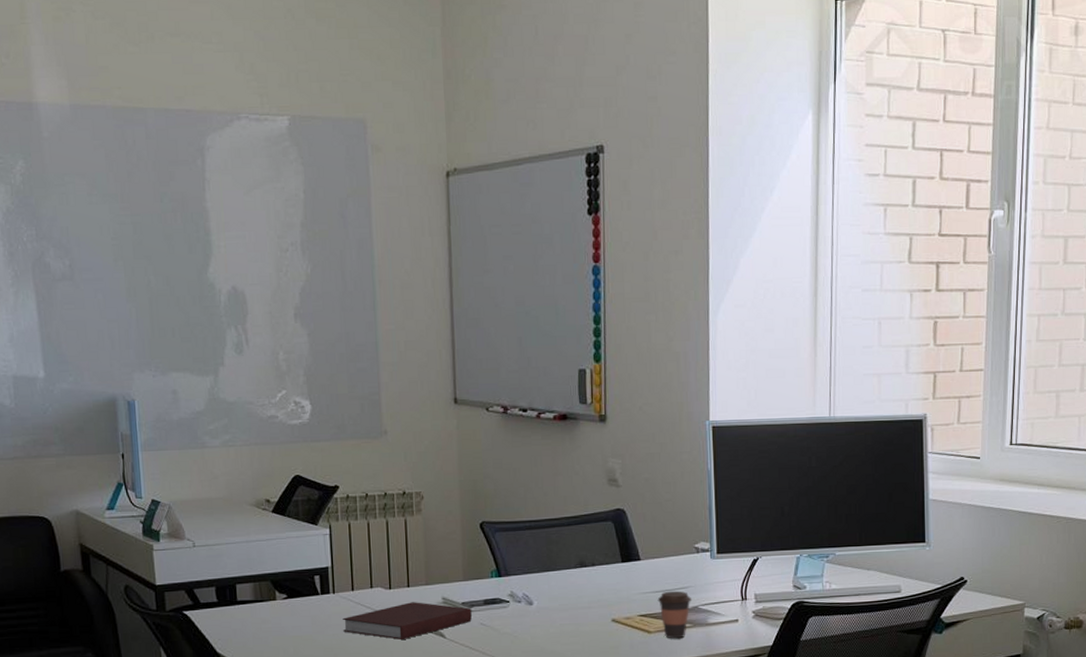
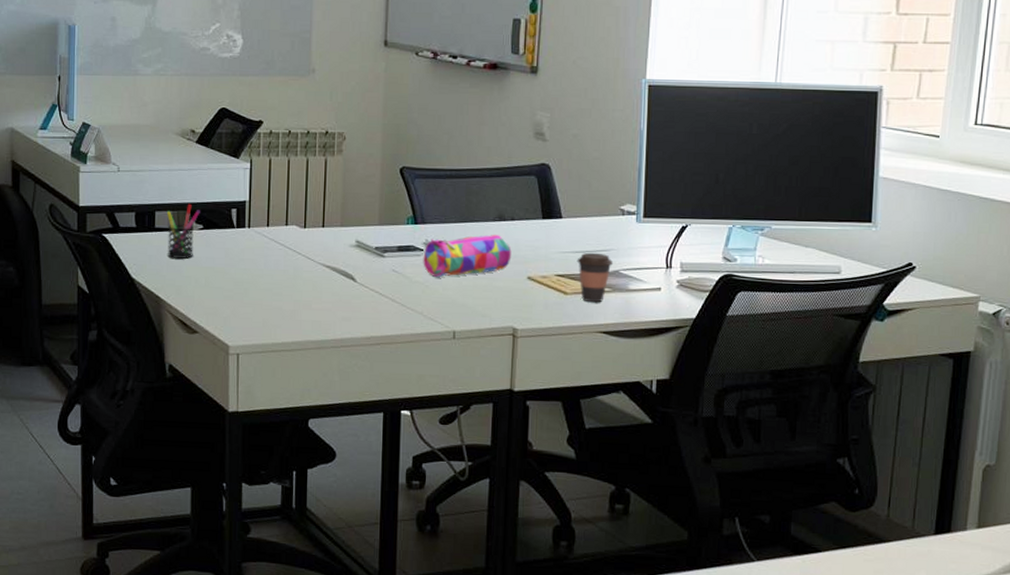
pen holder: none [247,573,283,630] -> present [166,203,200,259]
notebook: present [343,602,472,640] -> none [255,242,384,280]
pencil case: none [509,581,595,628] -> present [423,235,512,278]

